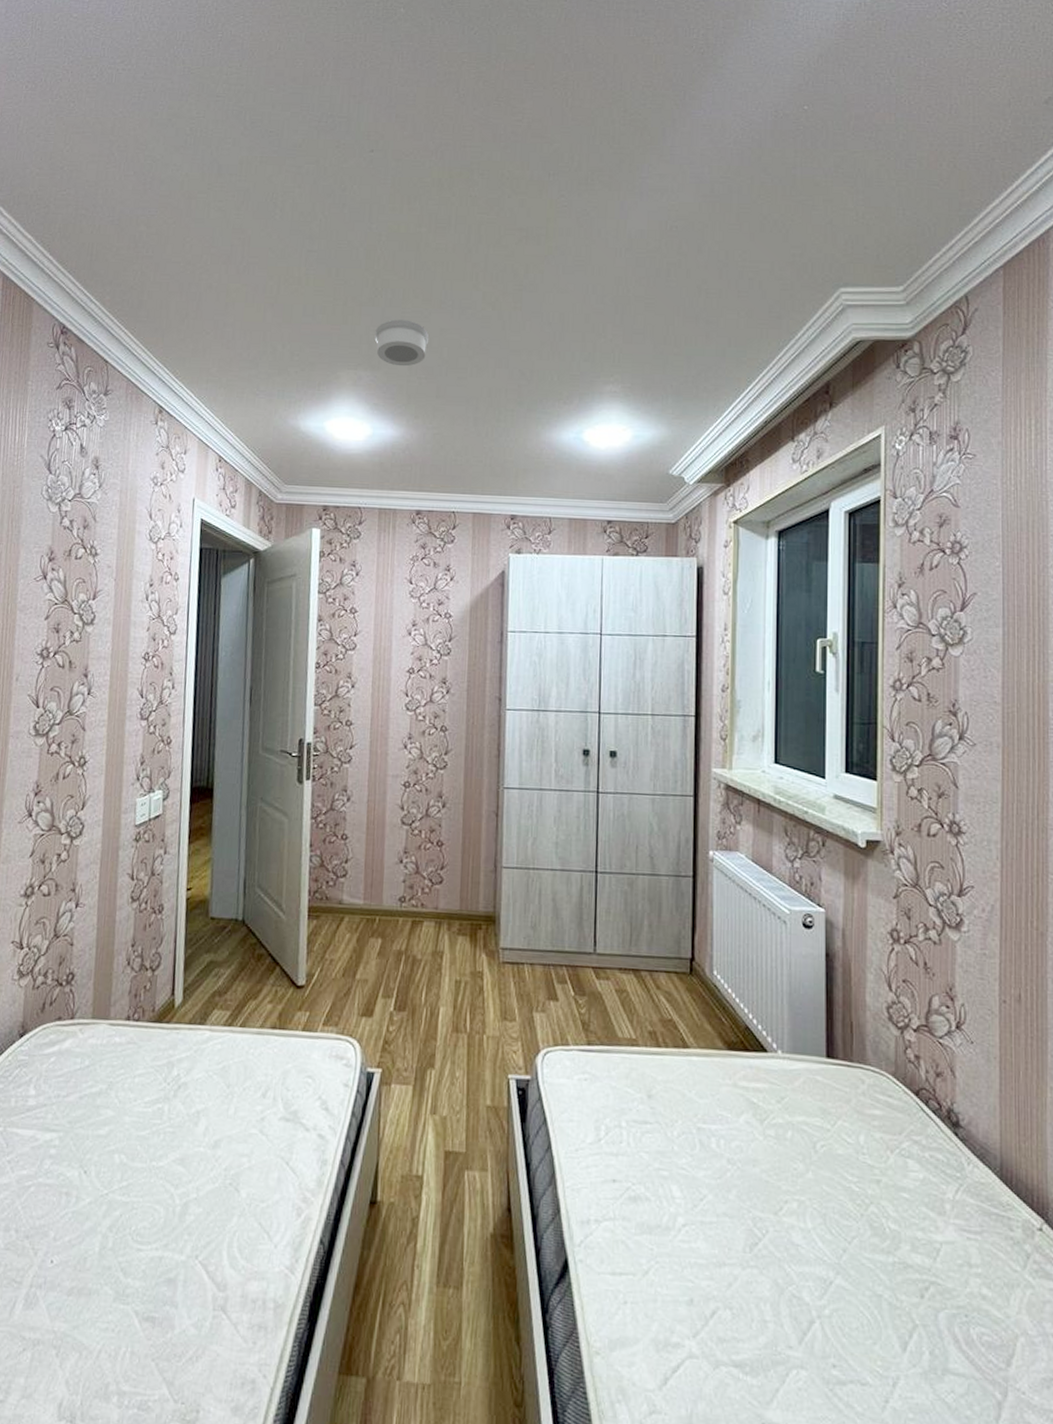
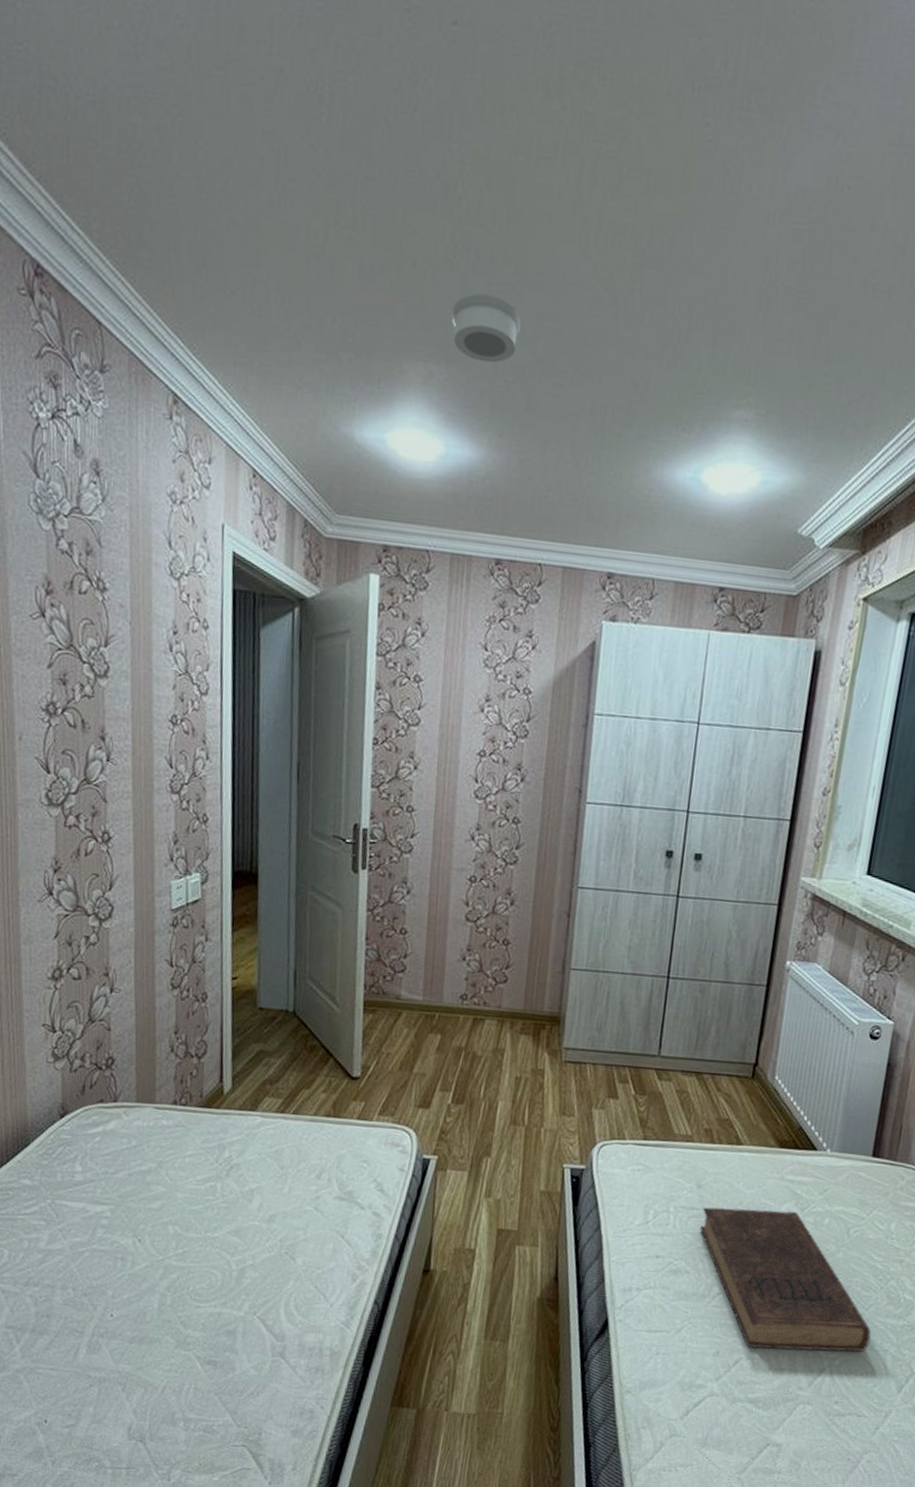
book: none [655,1120,860,1298] -> present [699,1207,871,1352]

